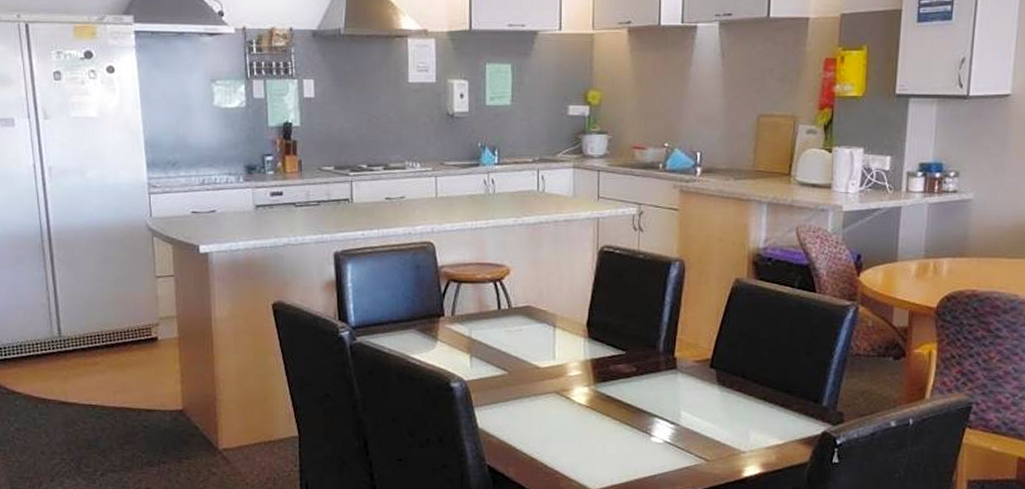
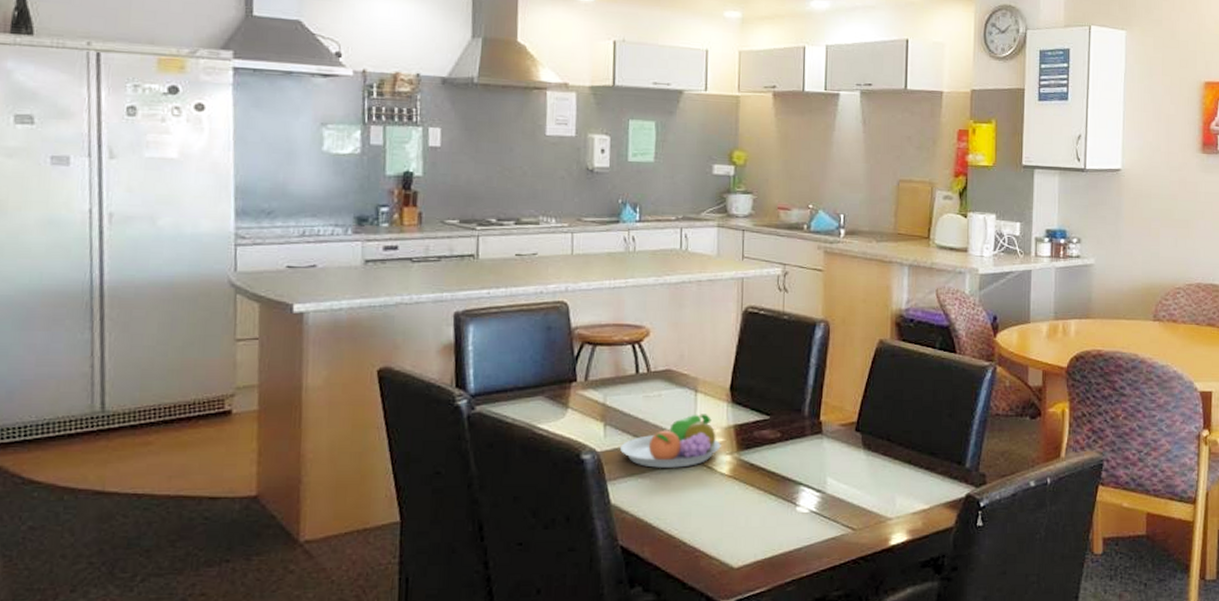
fruit bowl: none [484,348,579,397] -> present [619,414,721,468]

